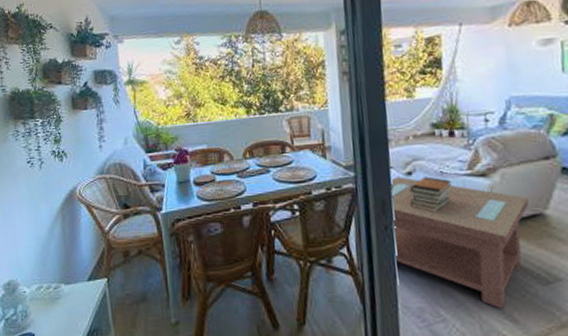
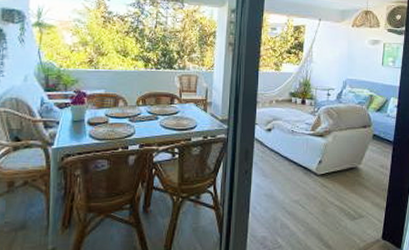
coffee table: present [391,177,529,309] -> none [250,132,349,238]
book stack: present [409,176,451,212] -> none [266,133,298,161]

